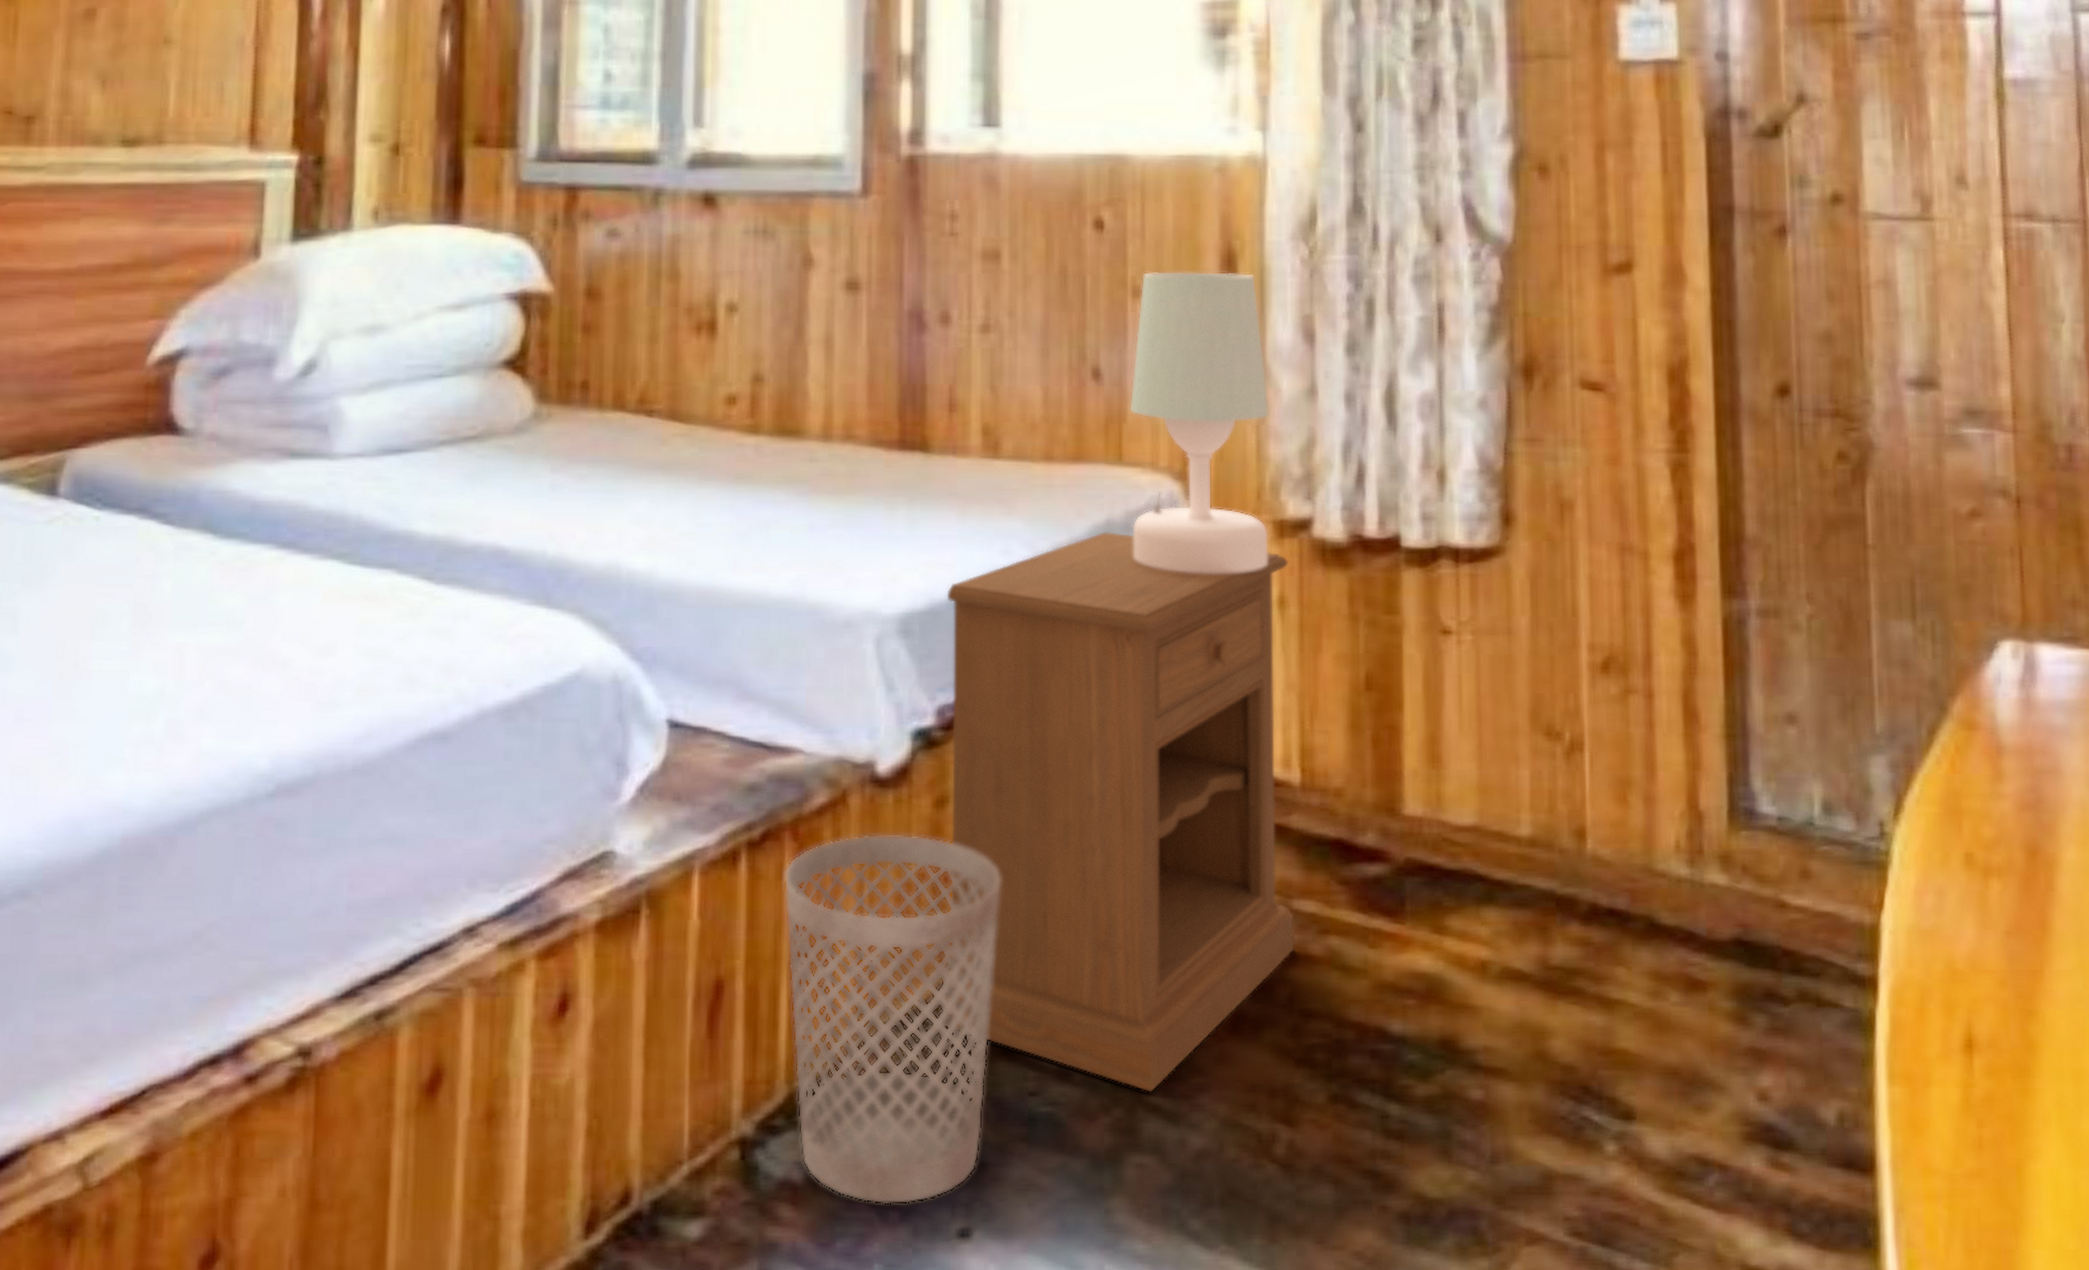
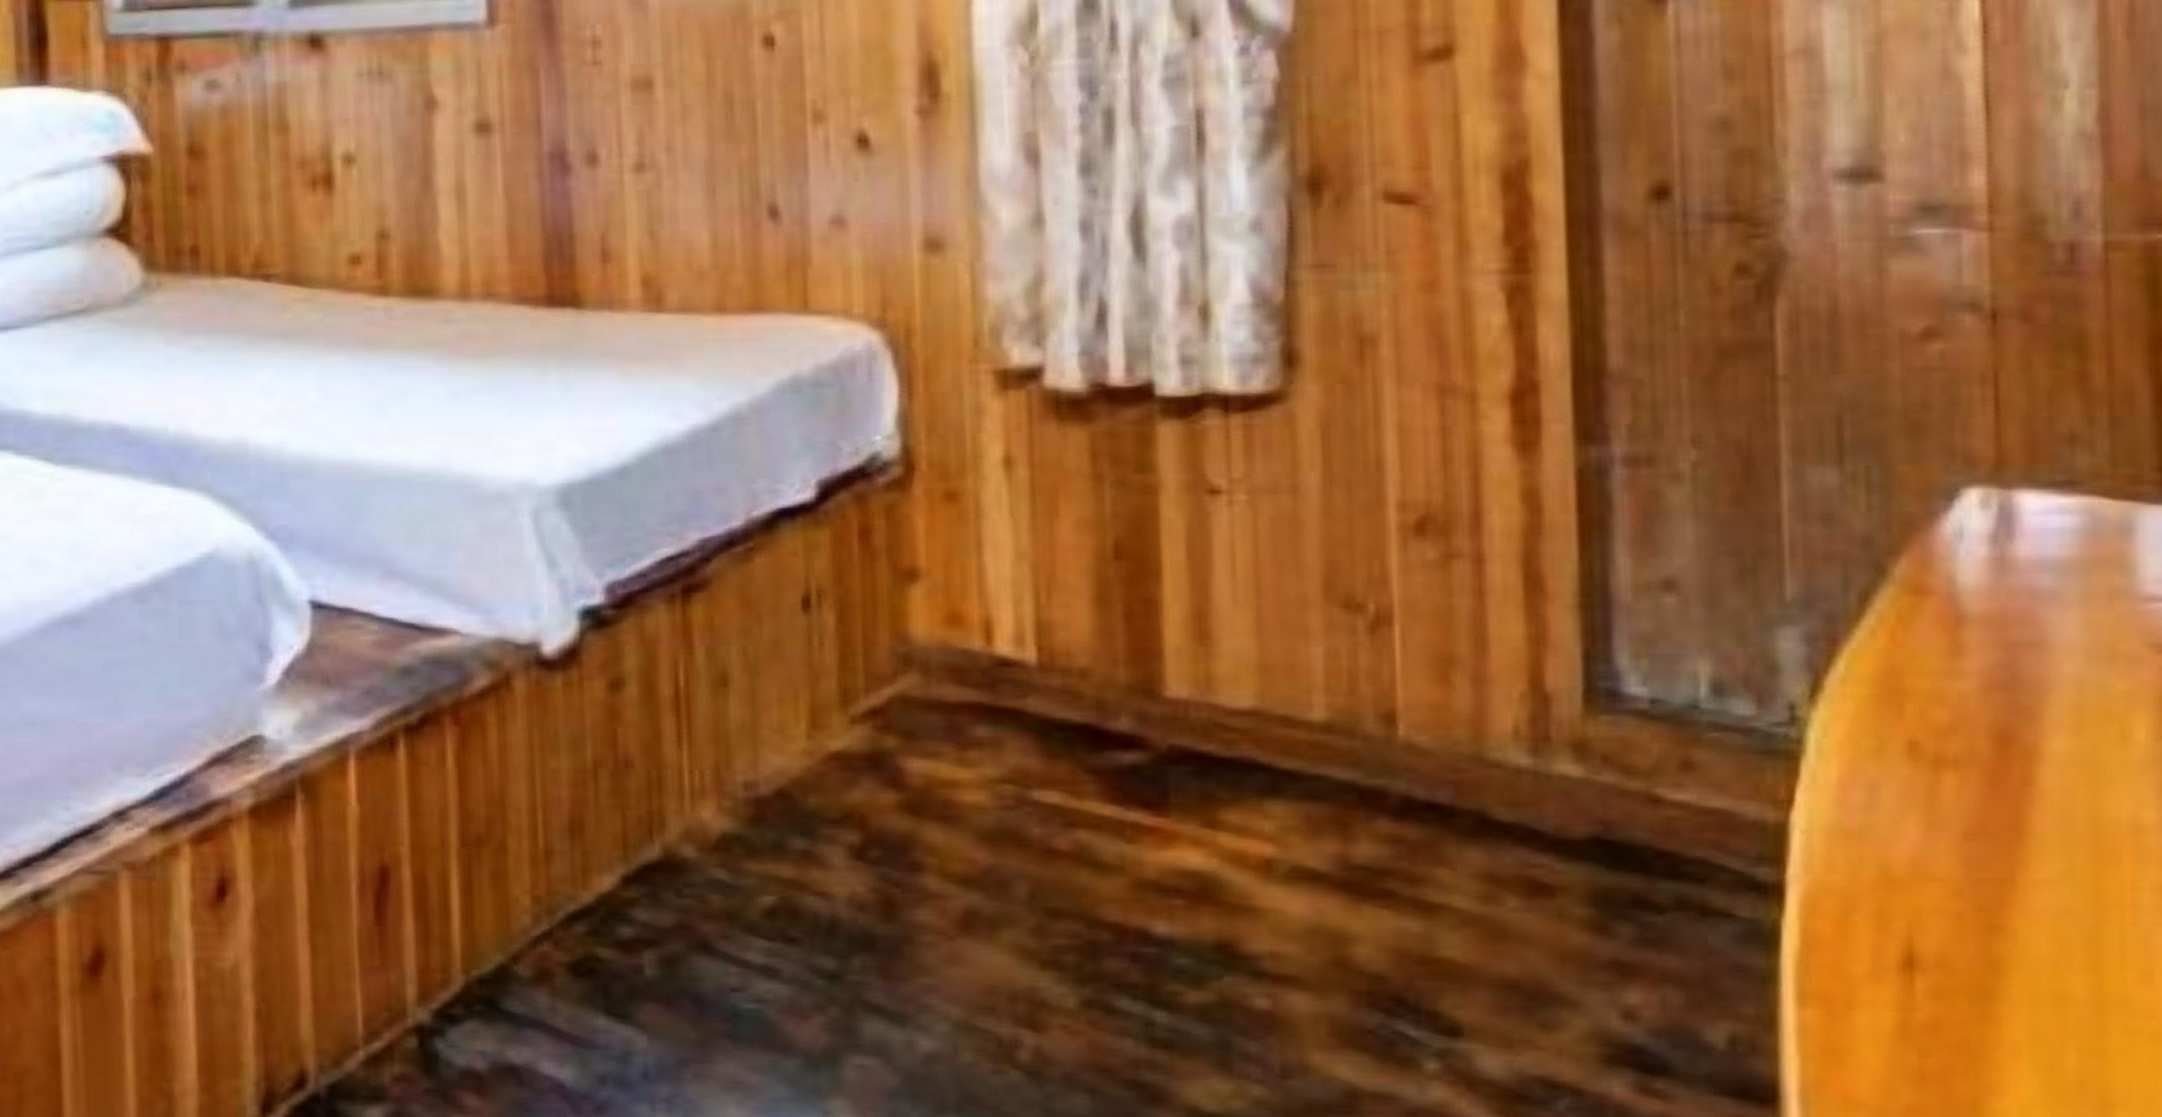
wastebasket: present [783,834,1001,1205] -> none [446,718,688,1098]
nightstand: present [944,531,1294,1092] -> none [610,388,1035,992]
table lamp: present [1130,271,1270,574] -> none [814,87,991,433]

